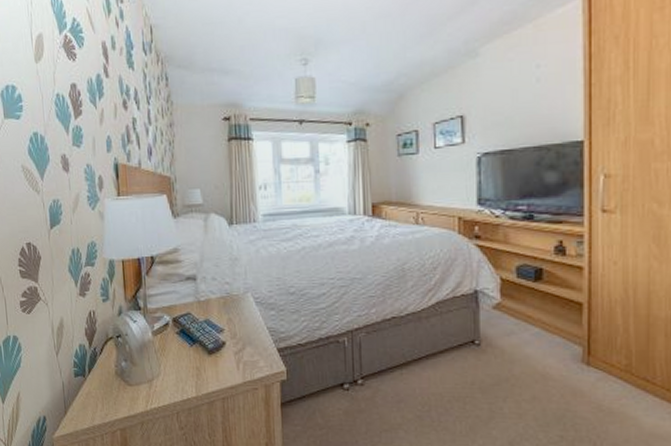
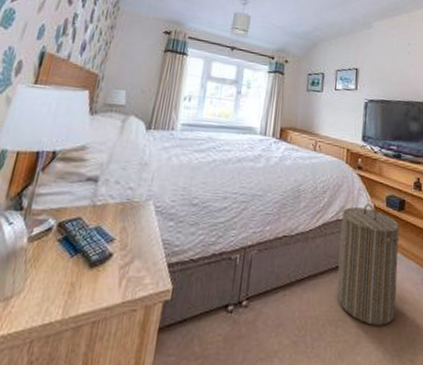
laundry hamper: none [459,277,538,402] -> present [336,204,400,326]

